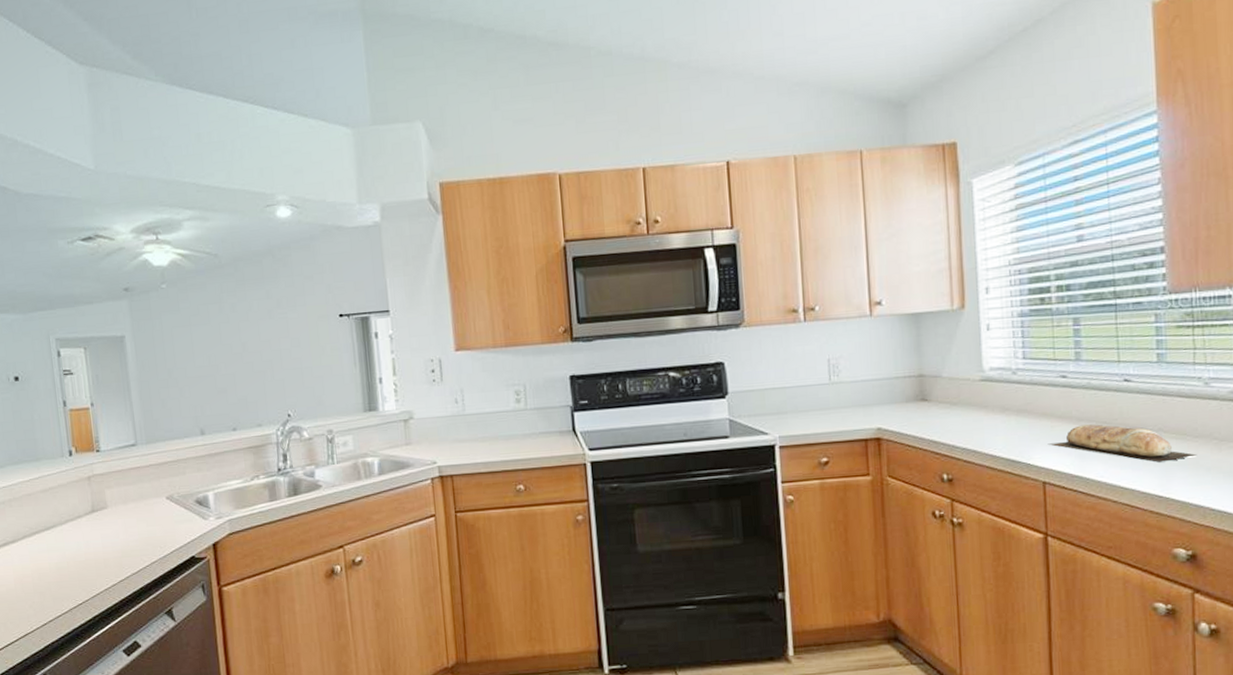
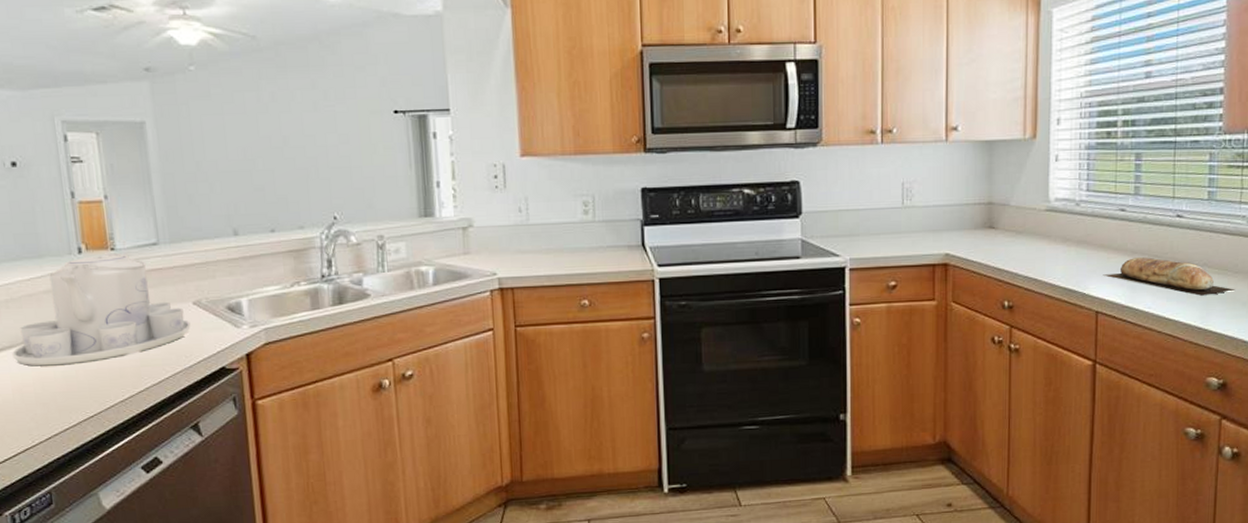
tea set: none [14,454,165,559] -> present [12,252,191,367]

